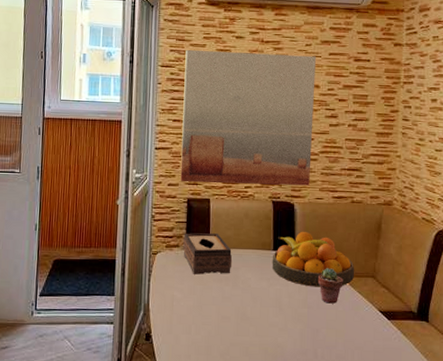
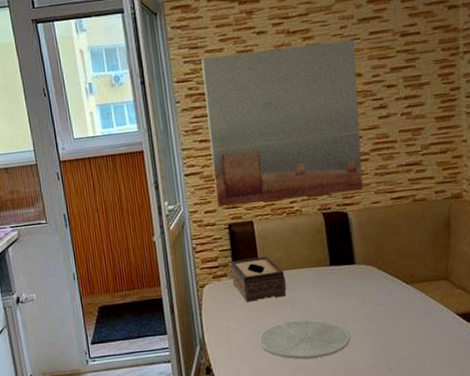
plate: none [200,297,283,337] -> present [259,319,351,360]
fruit bowl: present [271,231,354,287] -> none [330,240,424,299]
potted succulent: present [317,268,343,304] -> none [383,276,413,314]

